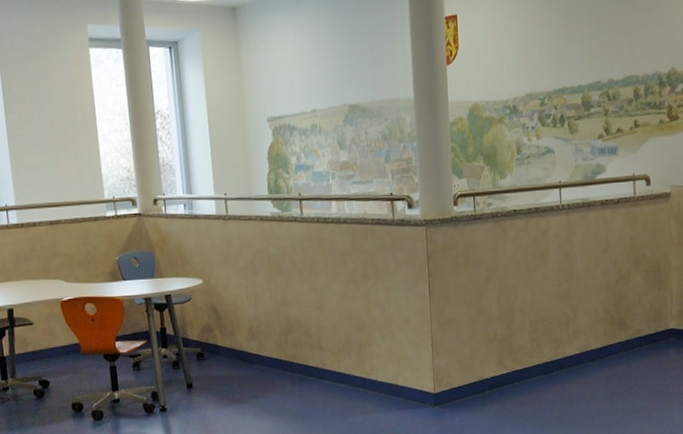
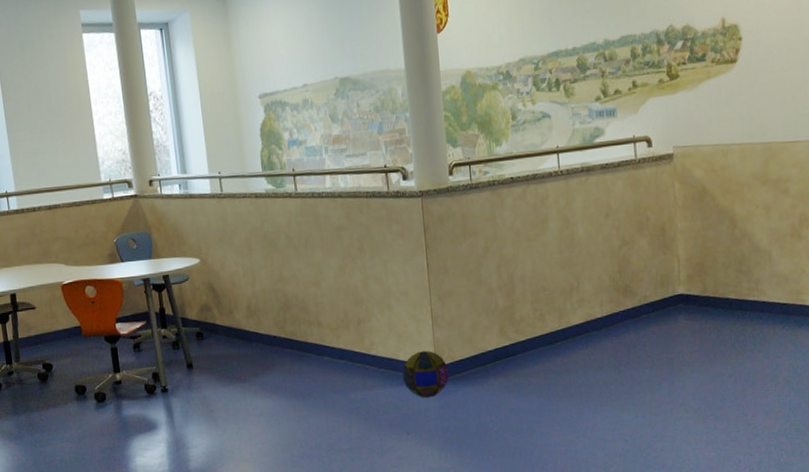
ball: none [401,377,447,423] -> present [402,351,449,398]

